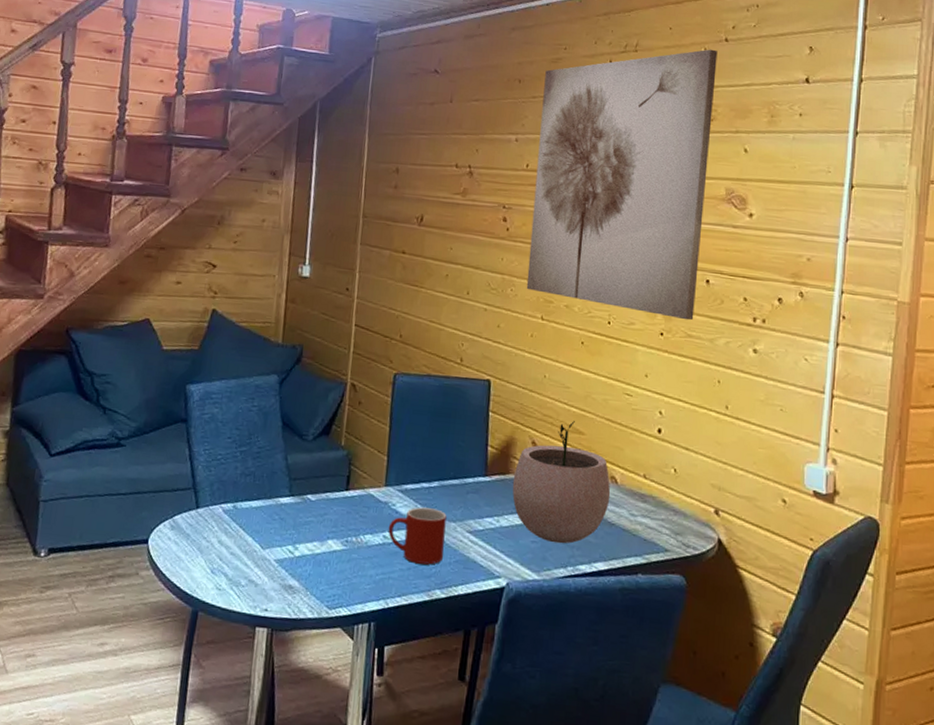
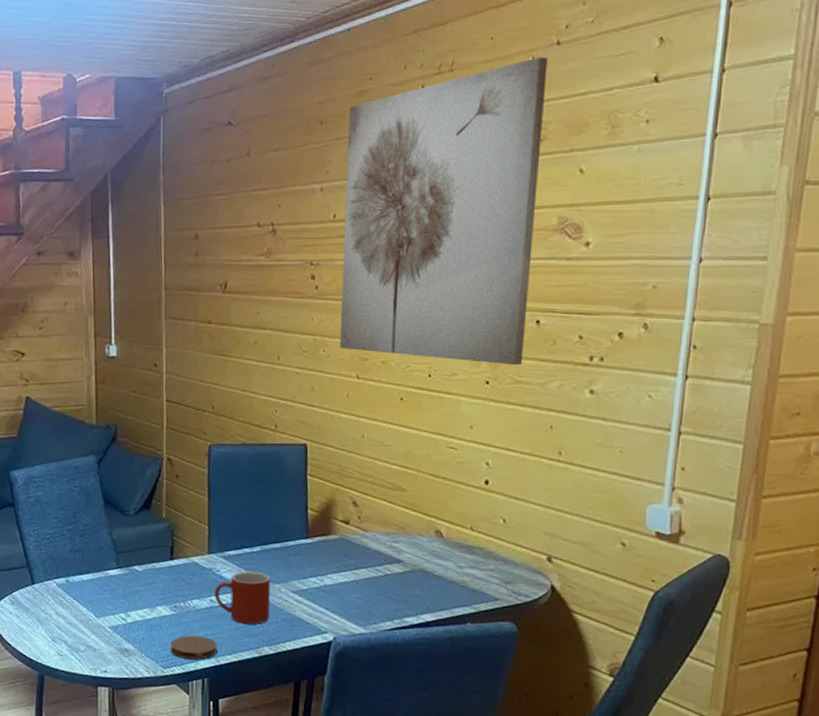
coaster: none [337,573,388,601] -> present [170,635,217,660]
plant pot: present [512,421,611,544] -> none [334,479,436,599]

